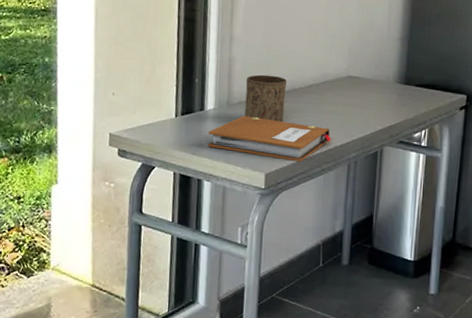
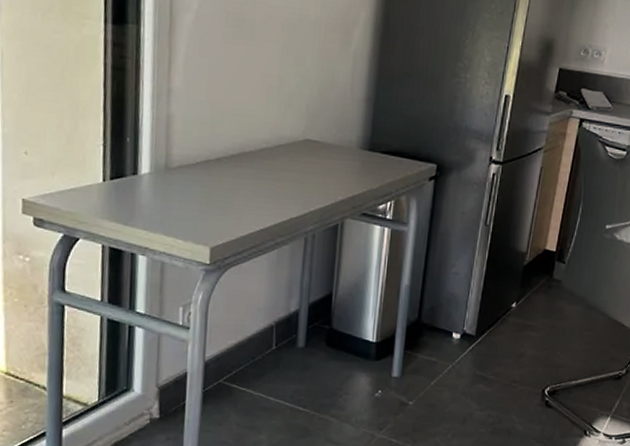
notebook: present [207,115,332,162] -> none [142,181,287,235]
cup: present [244,74,288,122] -> none [186,135,236,190]

